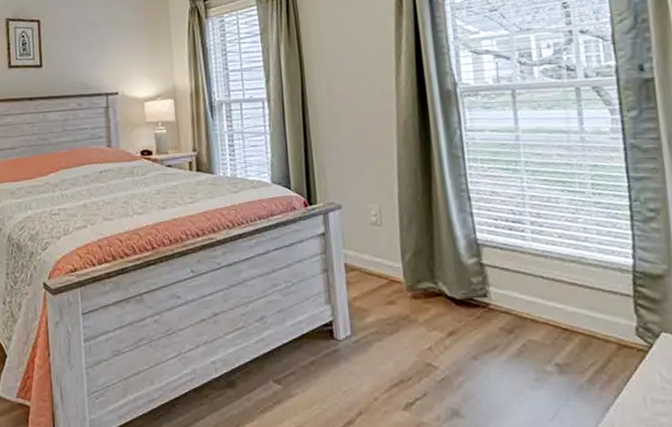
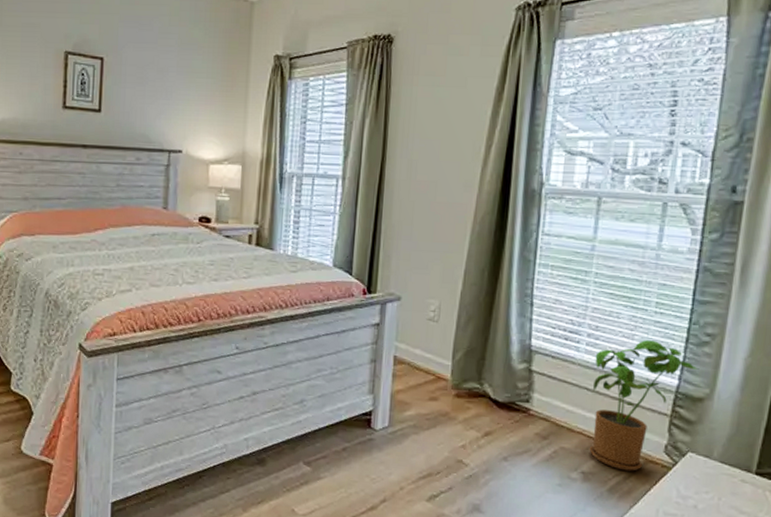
house plant: none [543,221,651,359] -> present [589,340,700,471]

